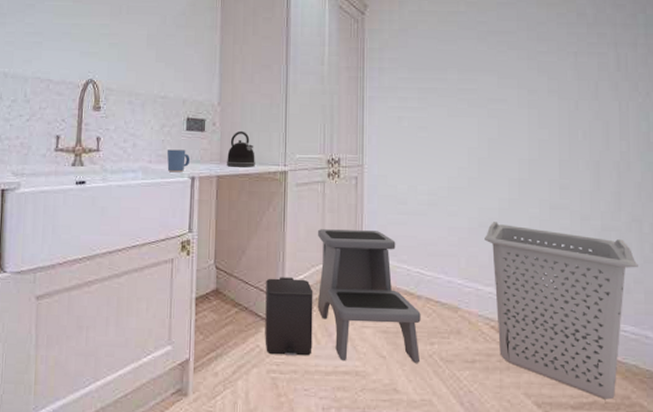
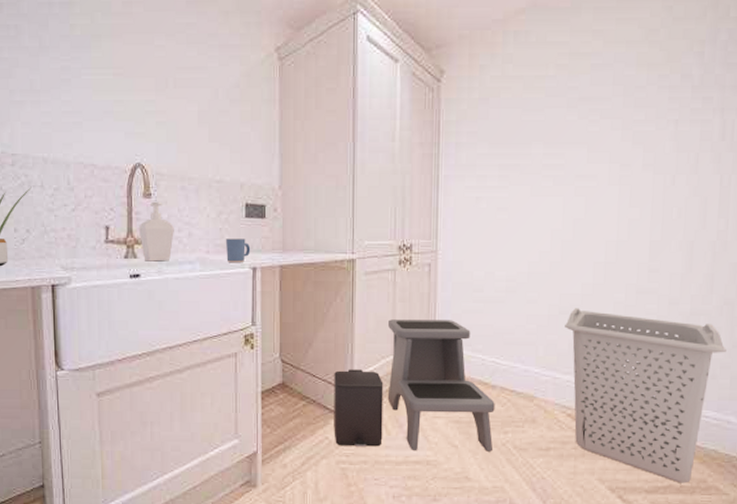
soap bottle: none [86,114,120,170] -> present [138,201,174,262]
kettle: present [226,130,255,168] -> none [289,216,321,256]

